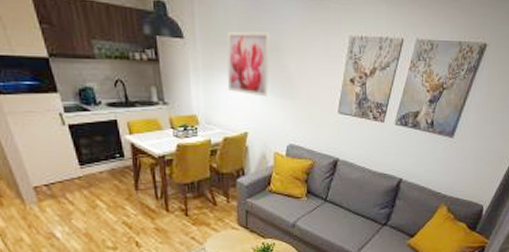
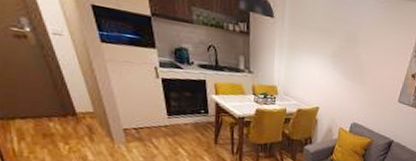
wall art: present [227,31,270,97] -> none [307,18,349,79]

